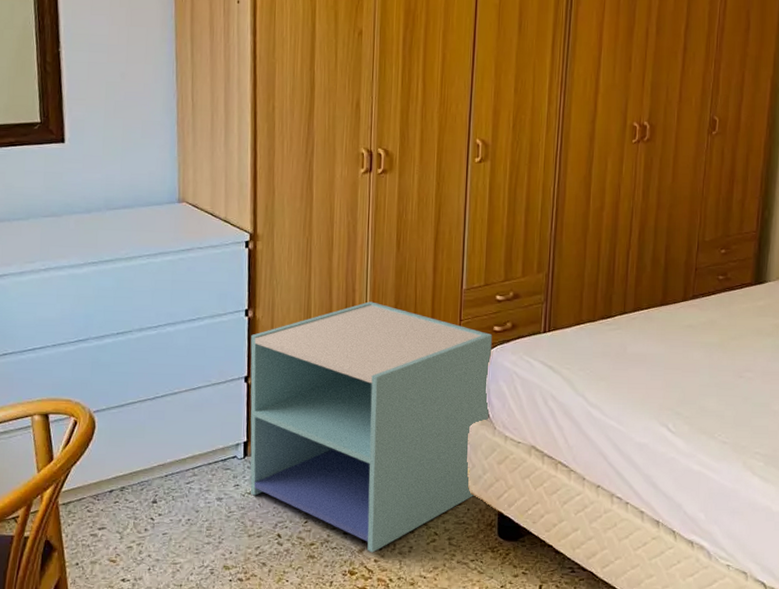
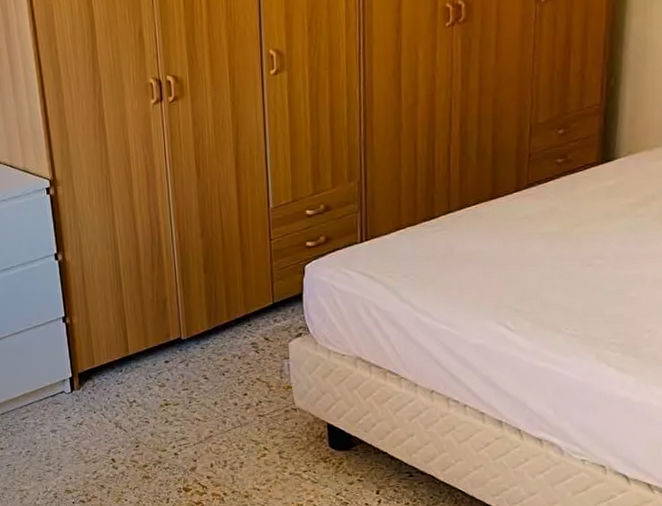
nightstand: present [250,301,493,553] -> none [63,231,309,470]

